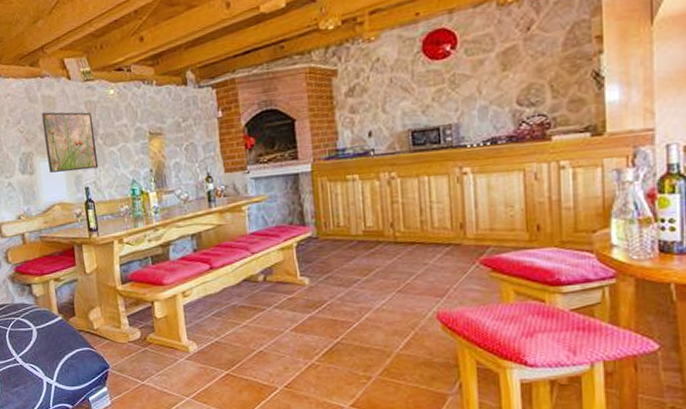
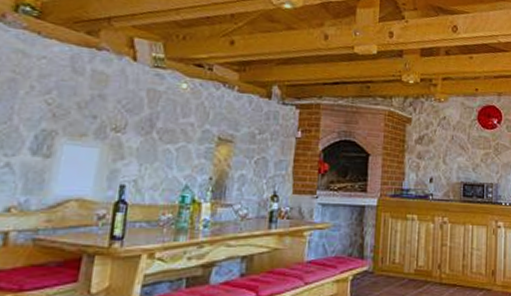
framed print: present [41,112,99,173] -> none [75,88,152,165]

